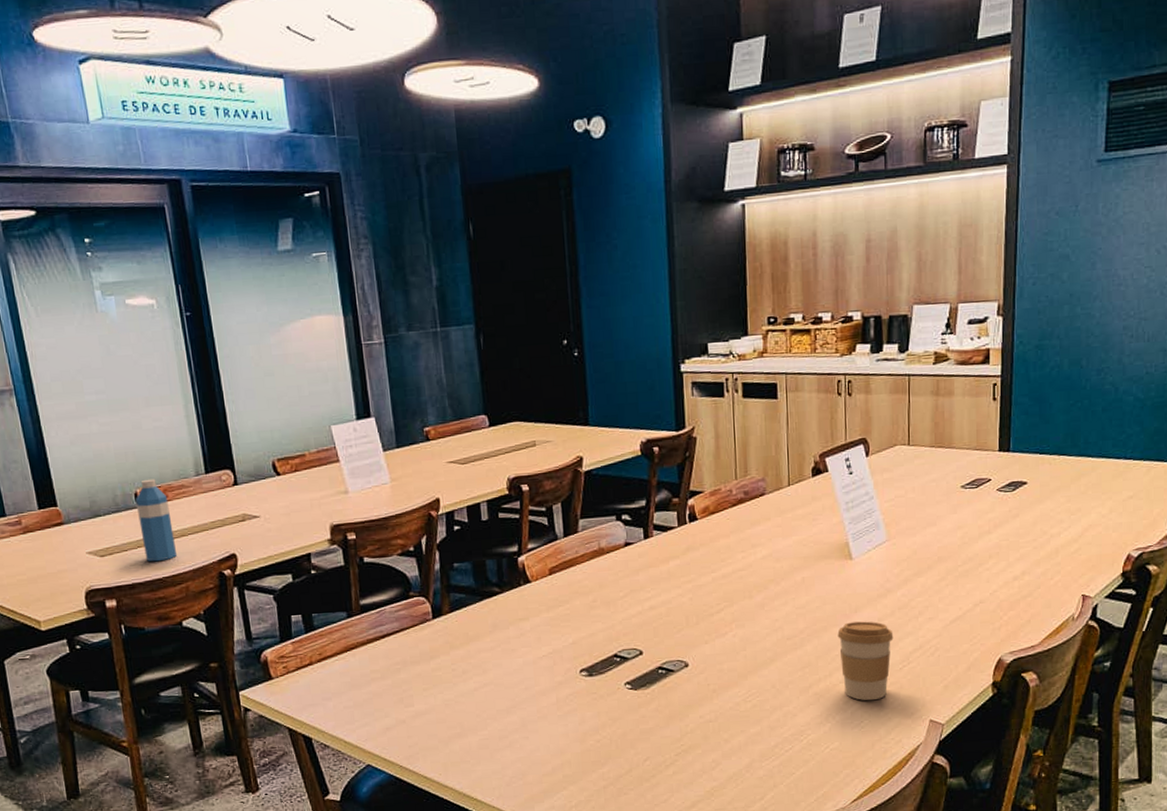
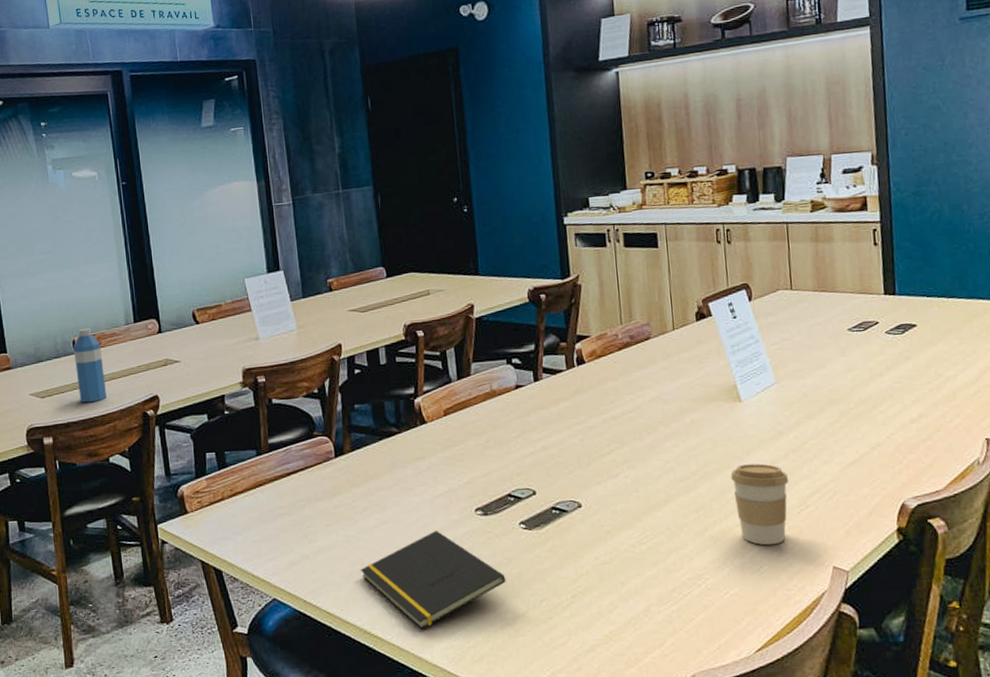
notepad: none [459,692,610,791] -> present [360,530,506,630]

